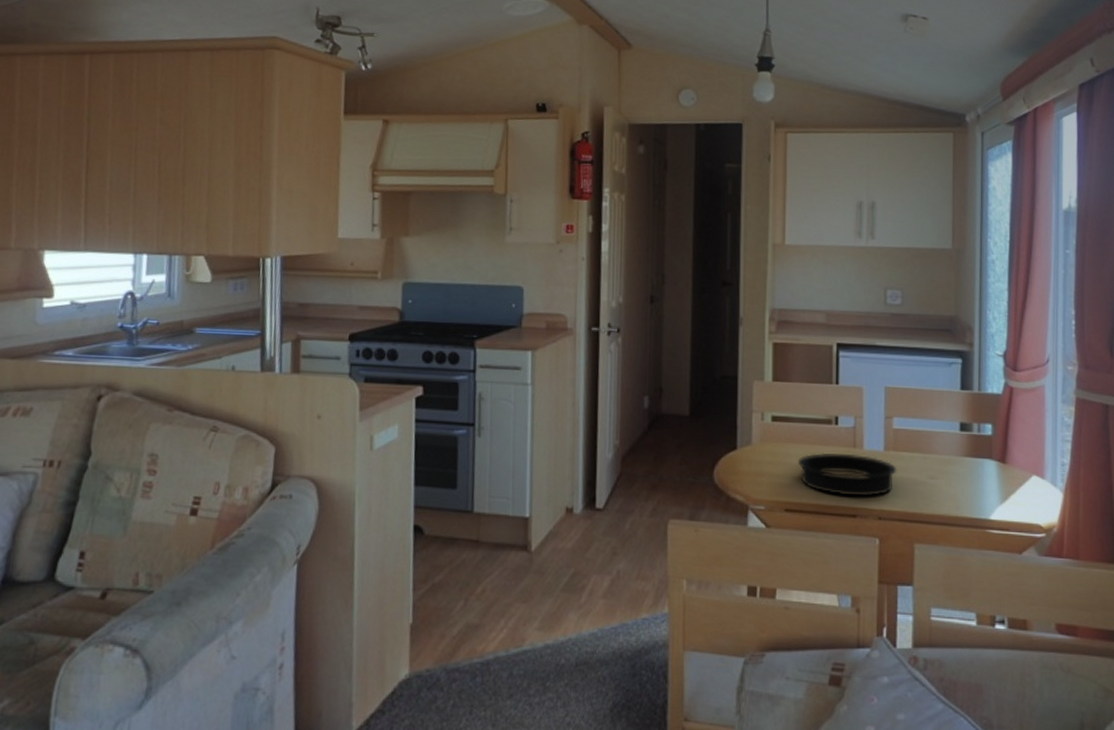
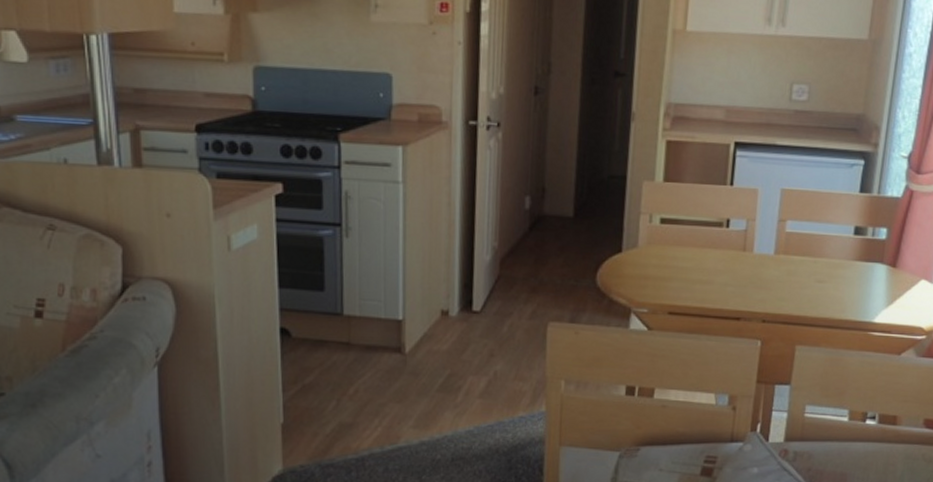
baking pan: present [798,452,897,497] -> none [685,255,786,300]

